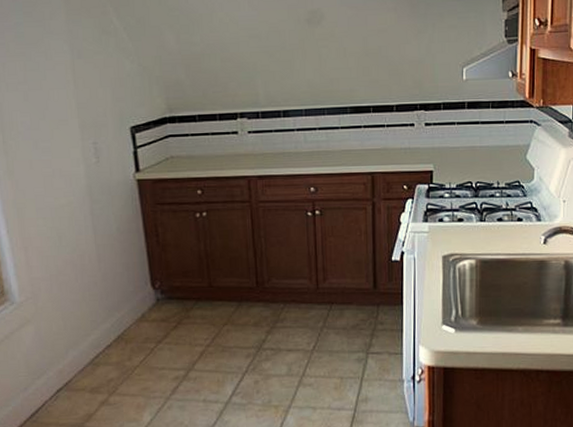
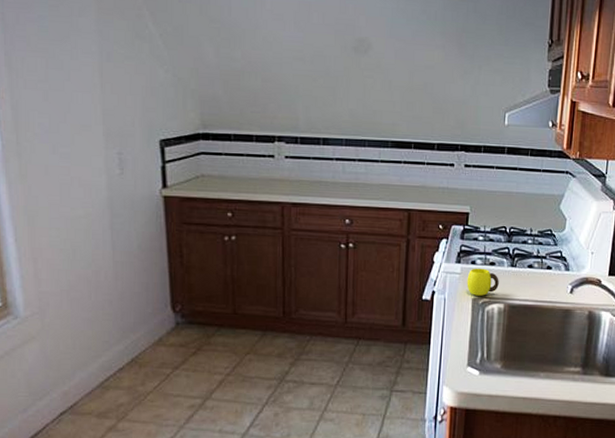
cup: none [435,225,469,253] -> present [467,268,499,296]

